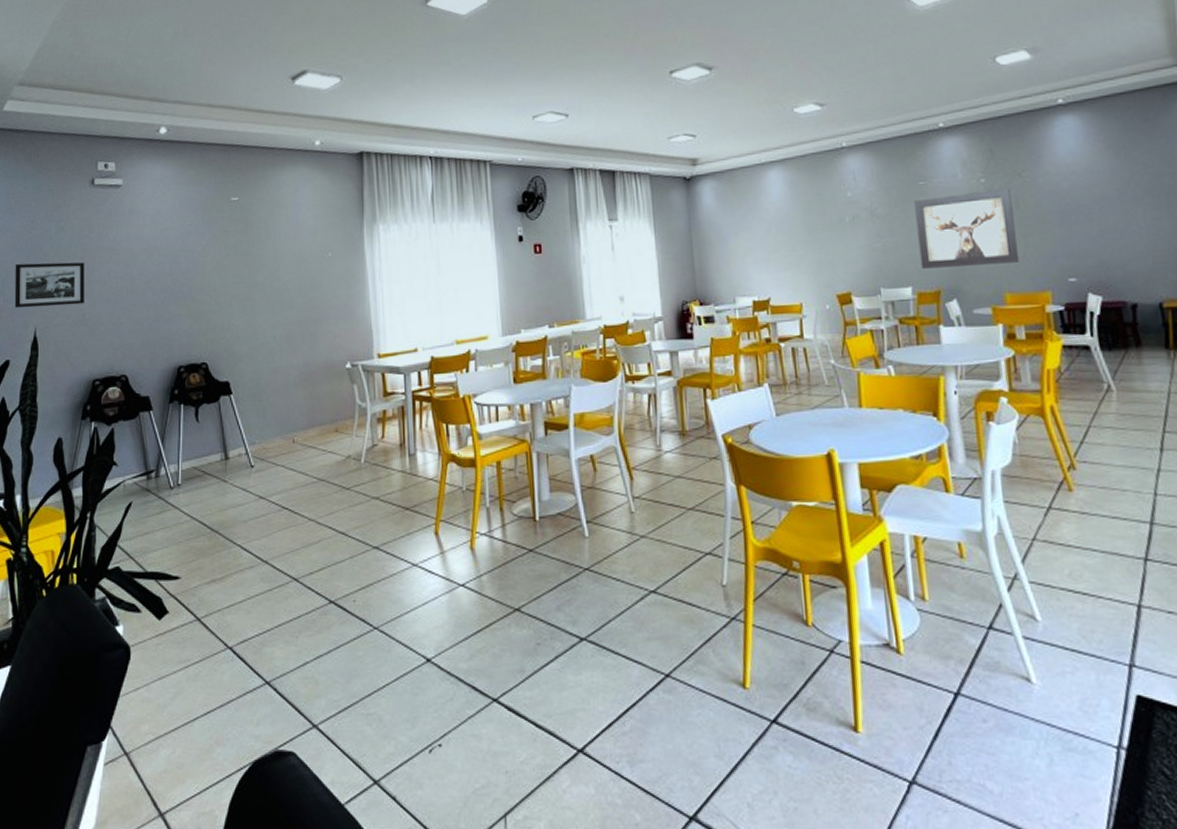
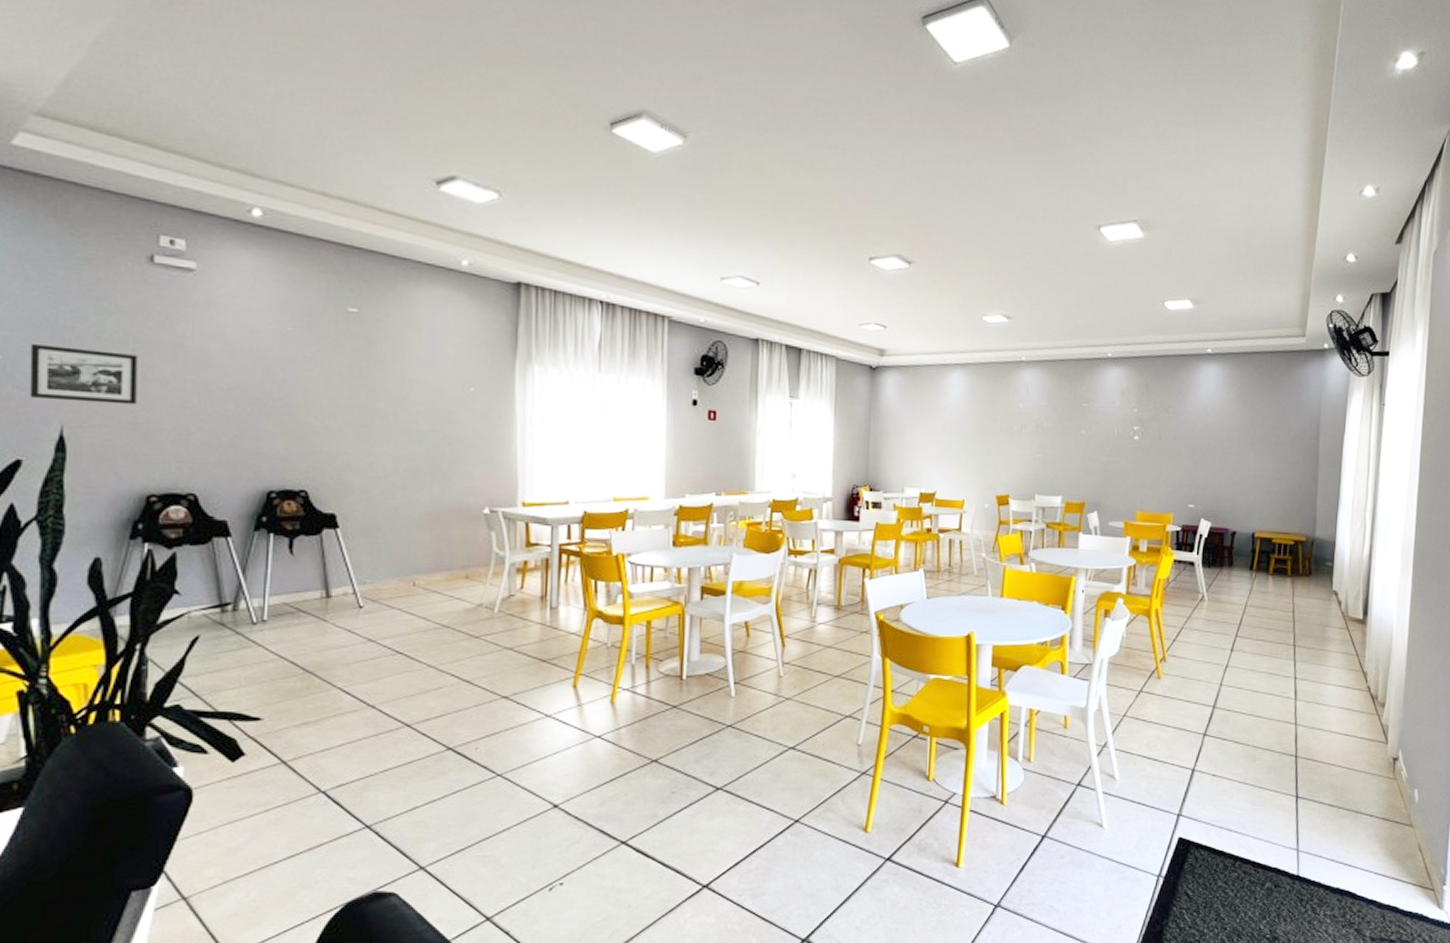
wall art: present [914,188,1019,269] -> none [1072,419,1156,486]

